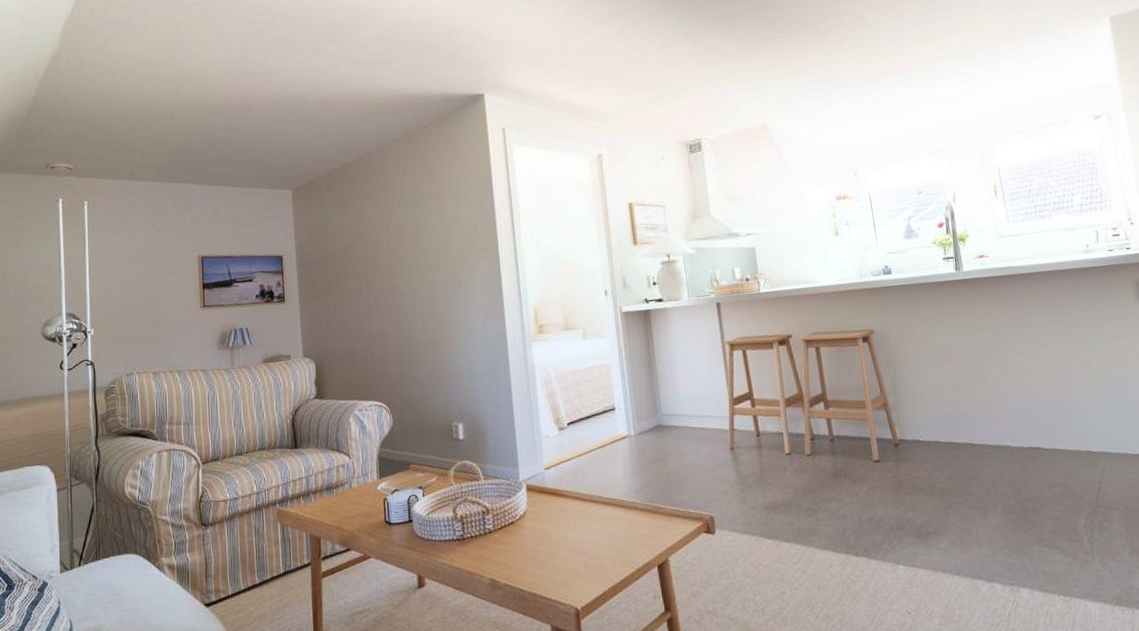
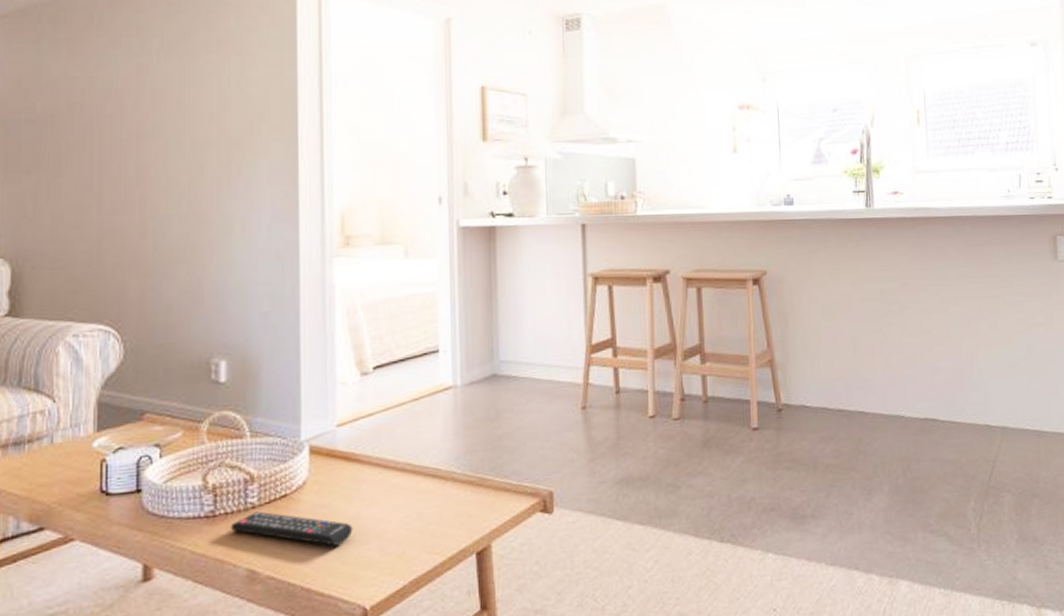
remote control: none [475,535,563,561] -> present [231,511,353,546]

